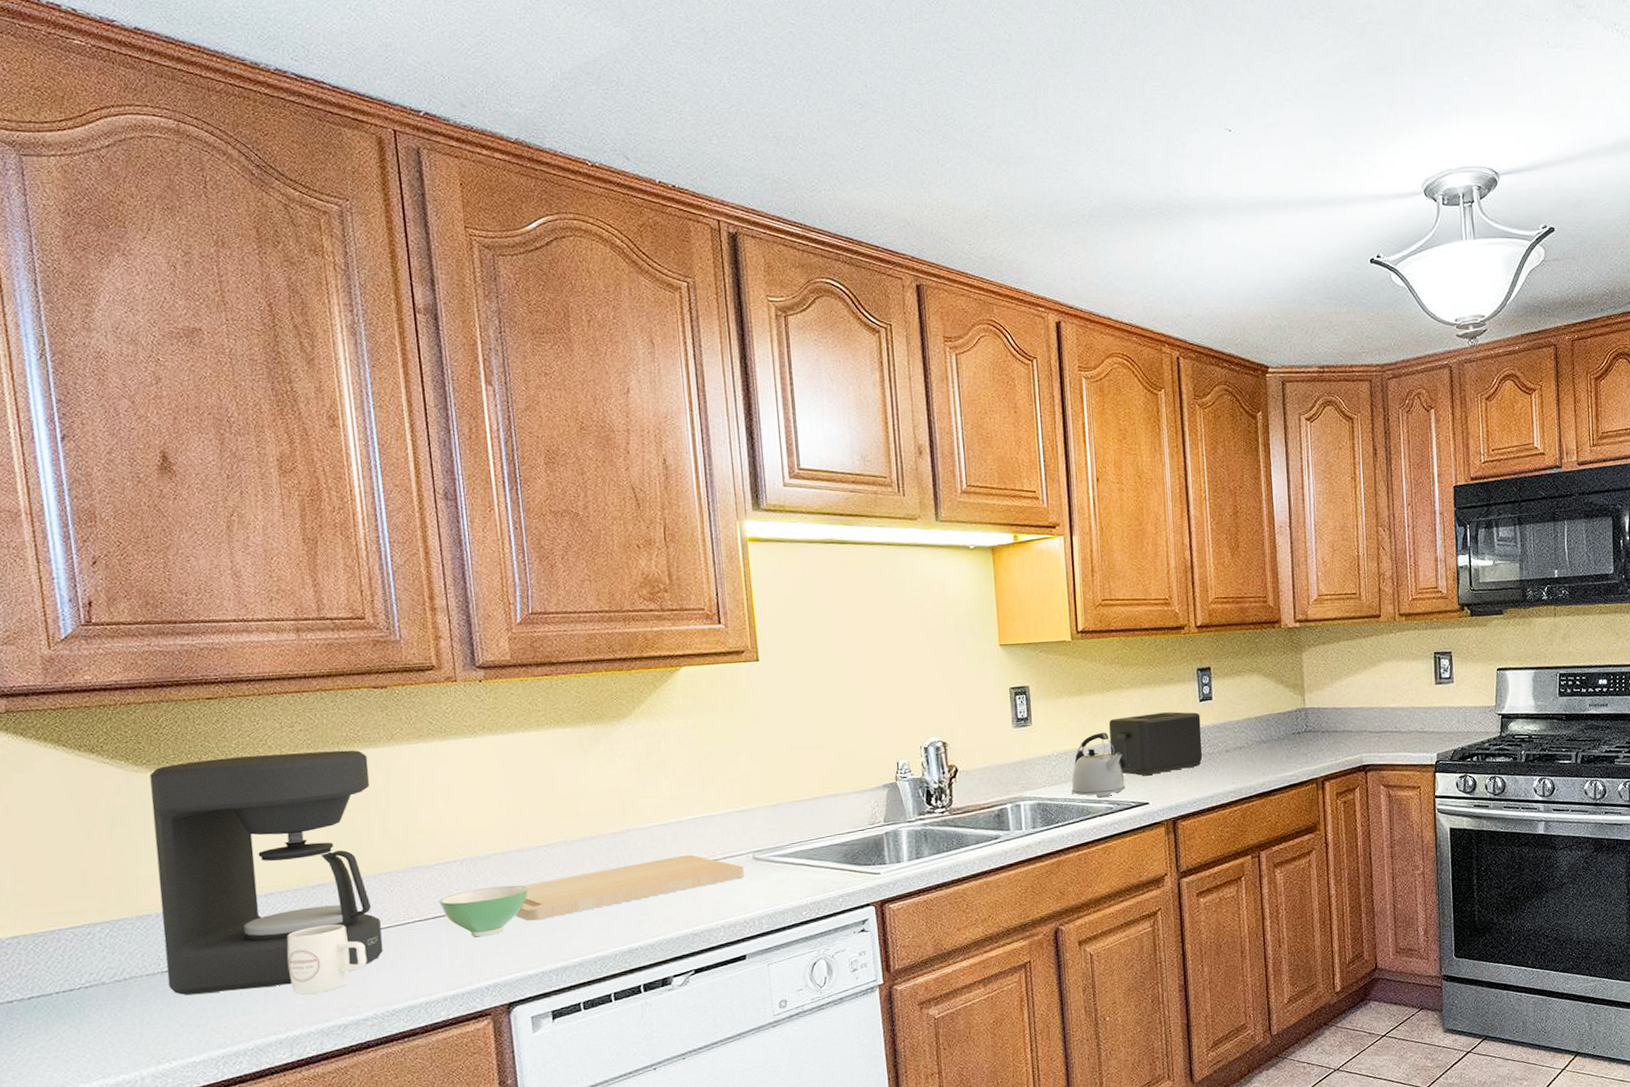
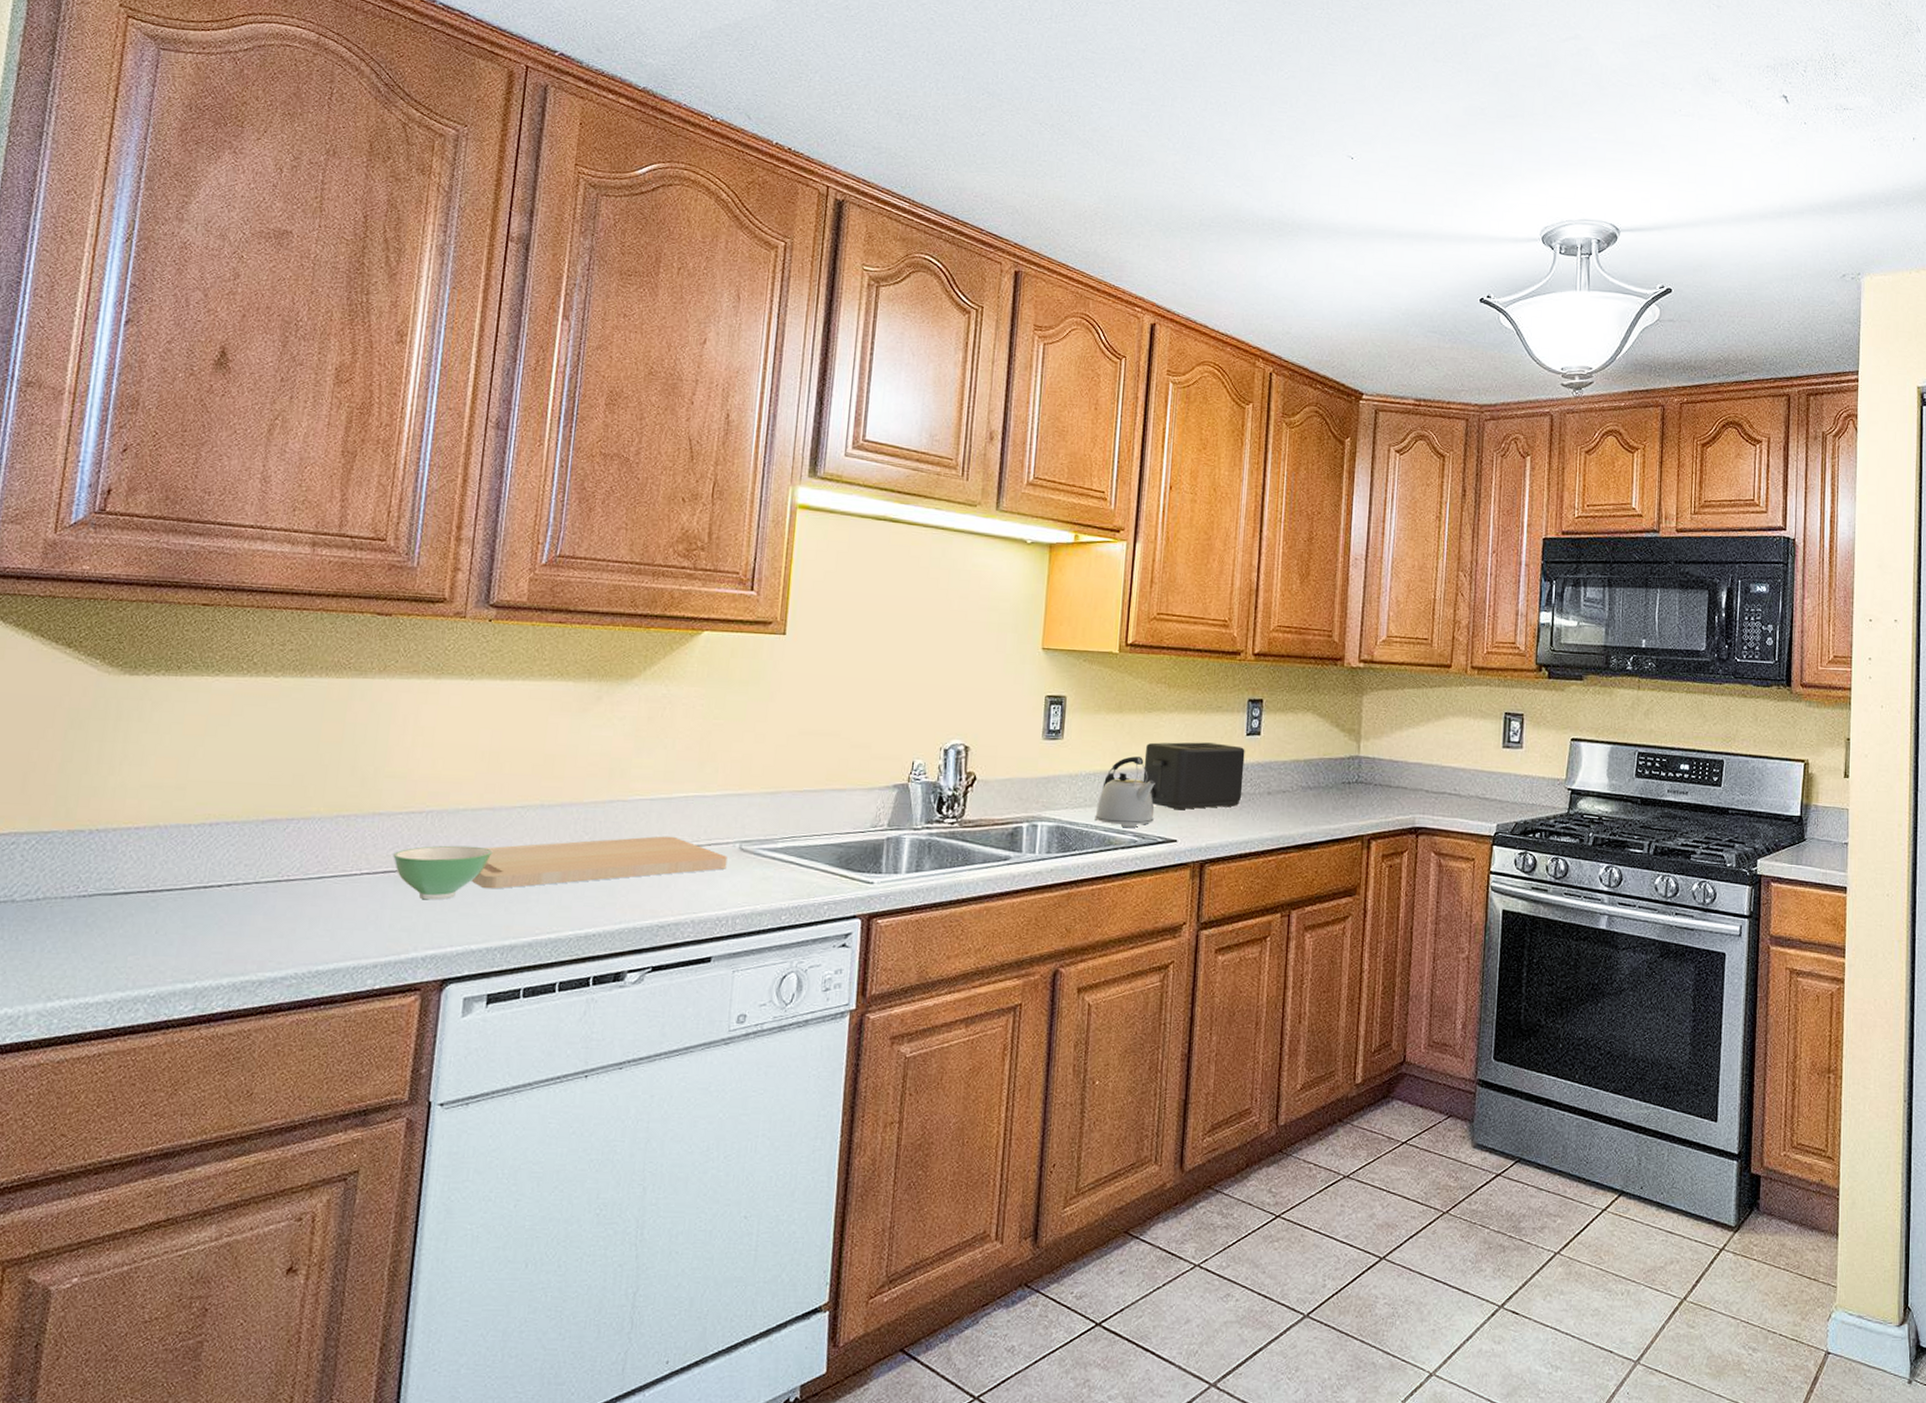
coffee maker: present [150,750,383,995] -> none [82,669,354,928]
mug: present [286,924,367,995] -> none [213,865,304,942]

